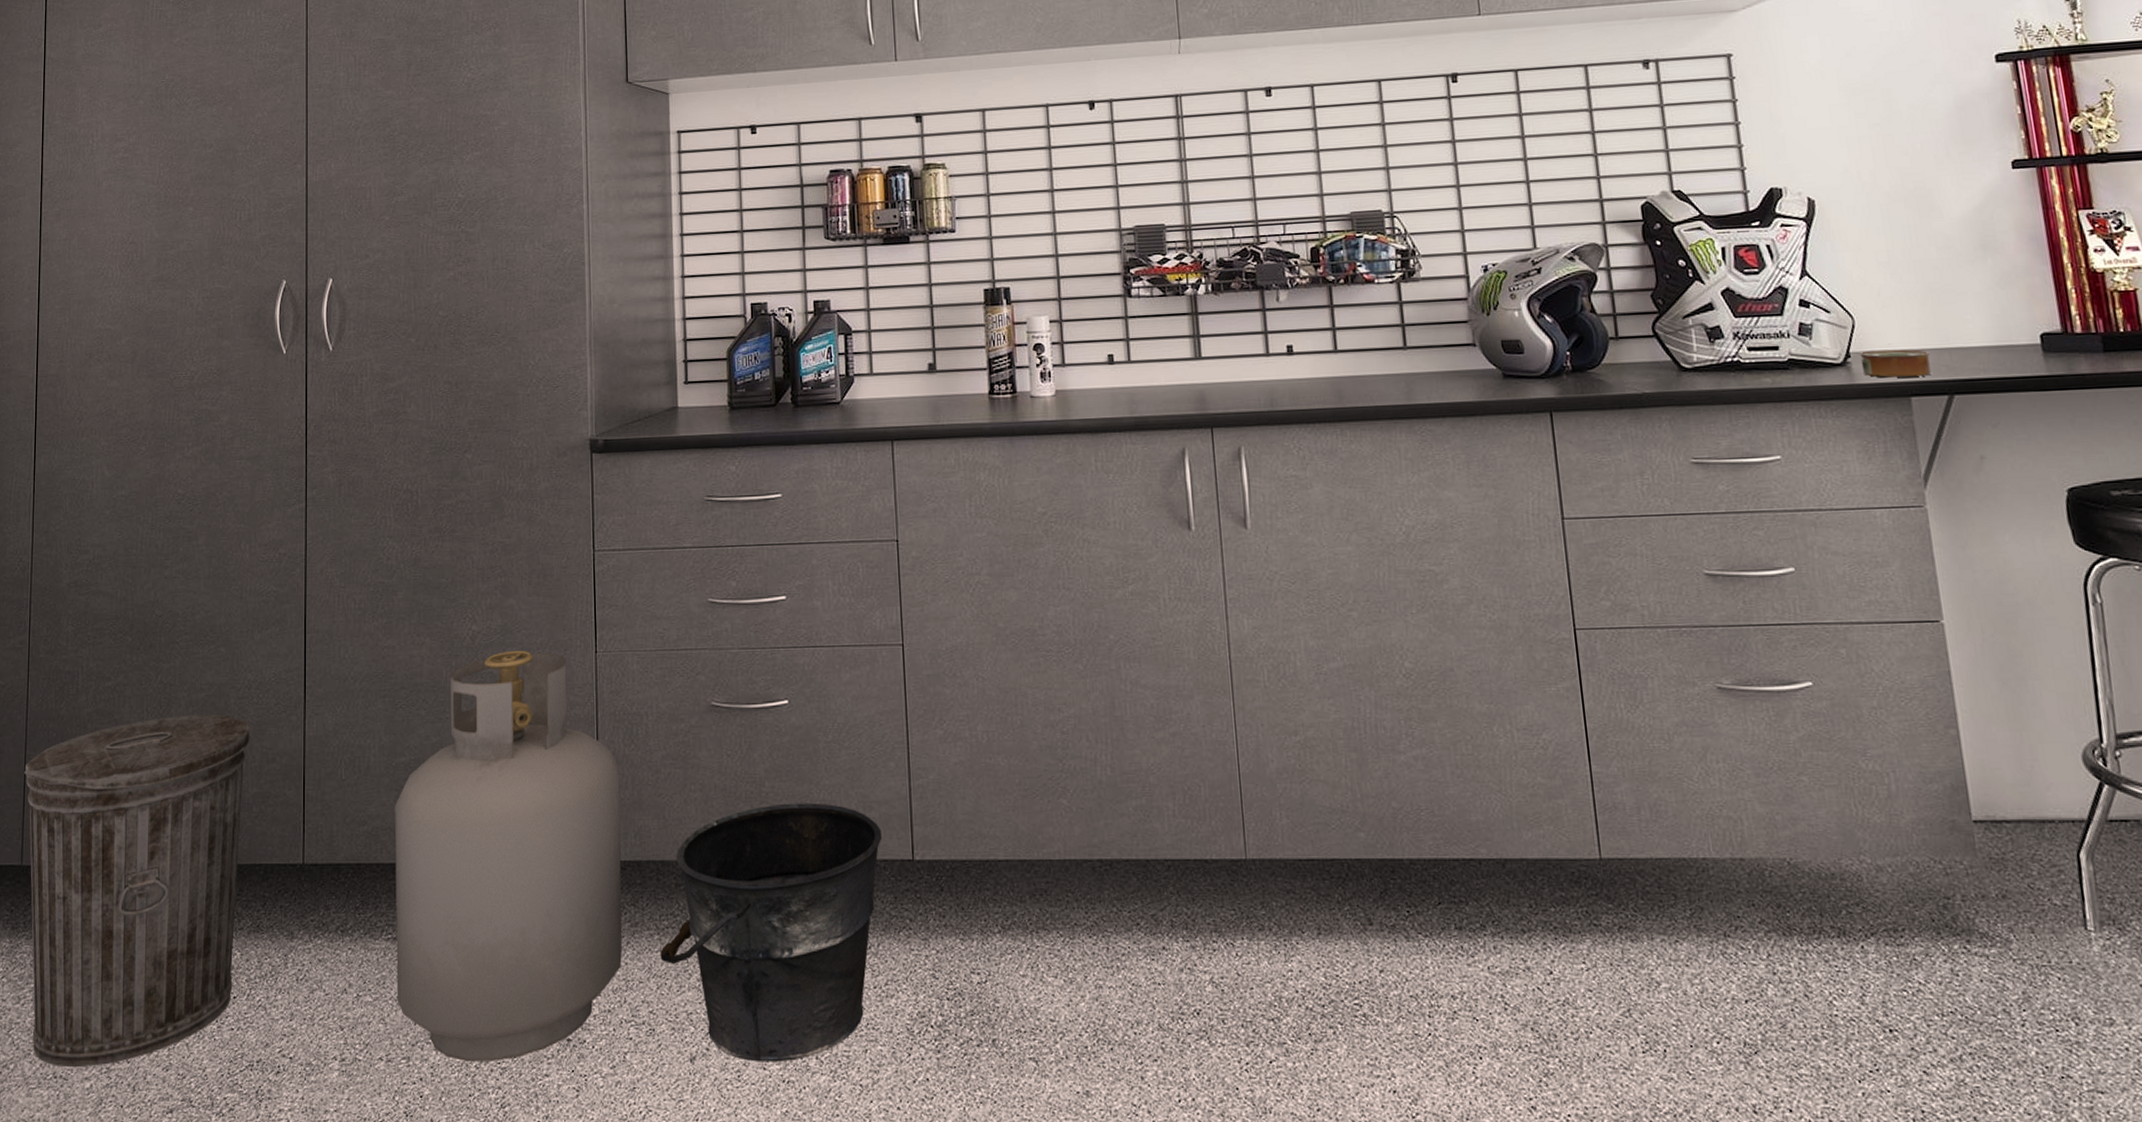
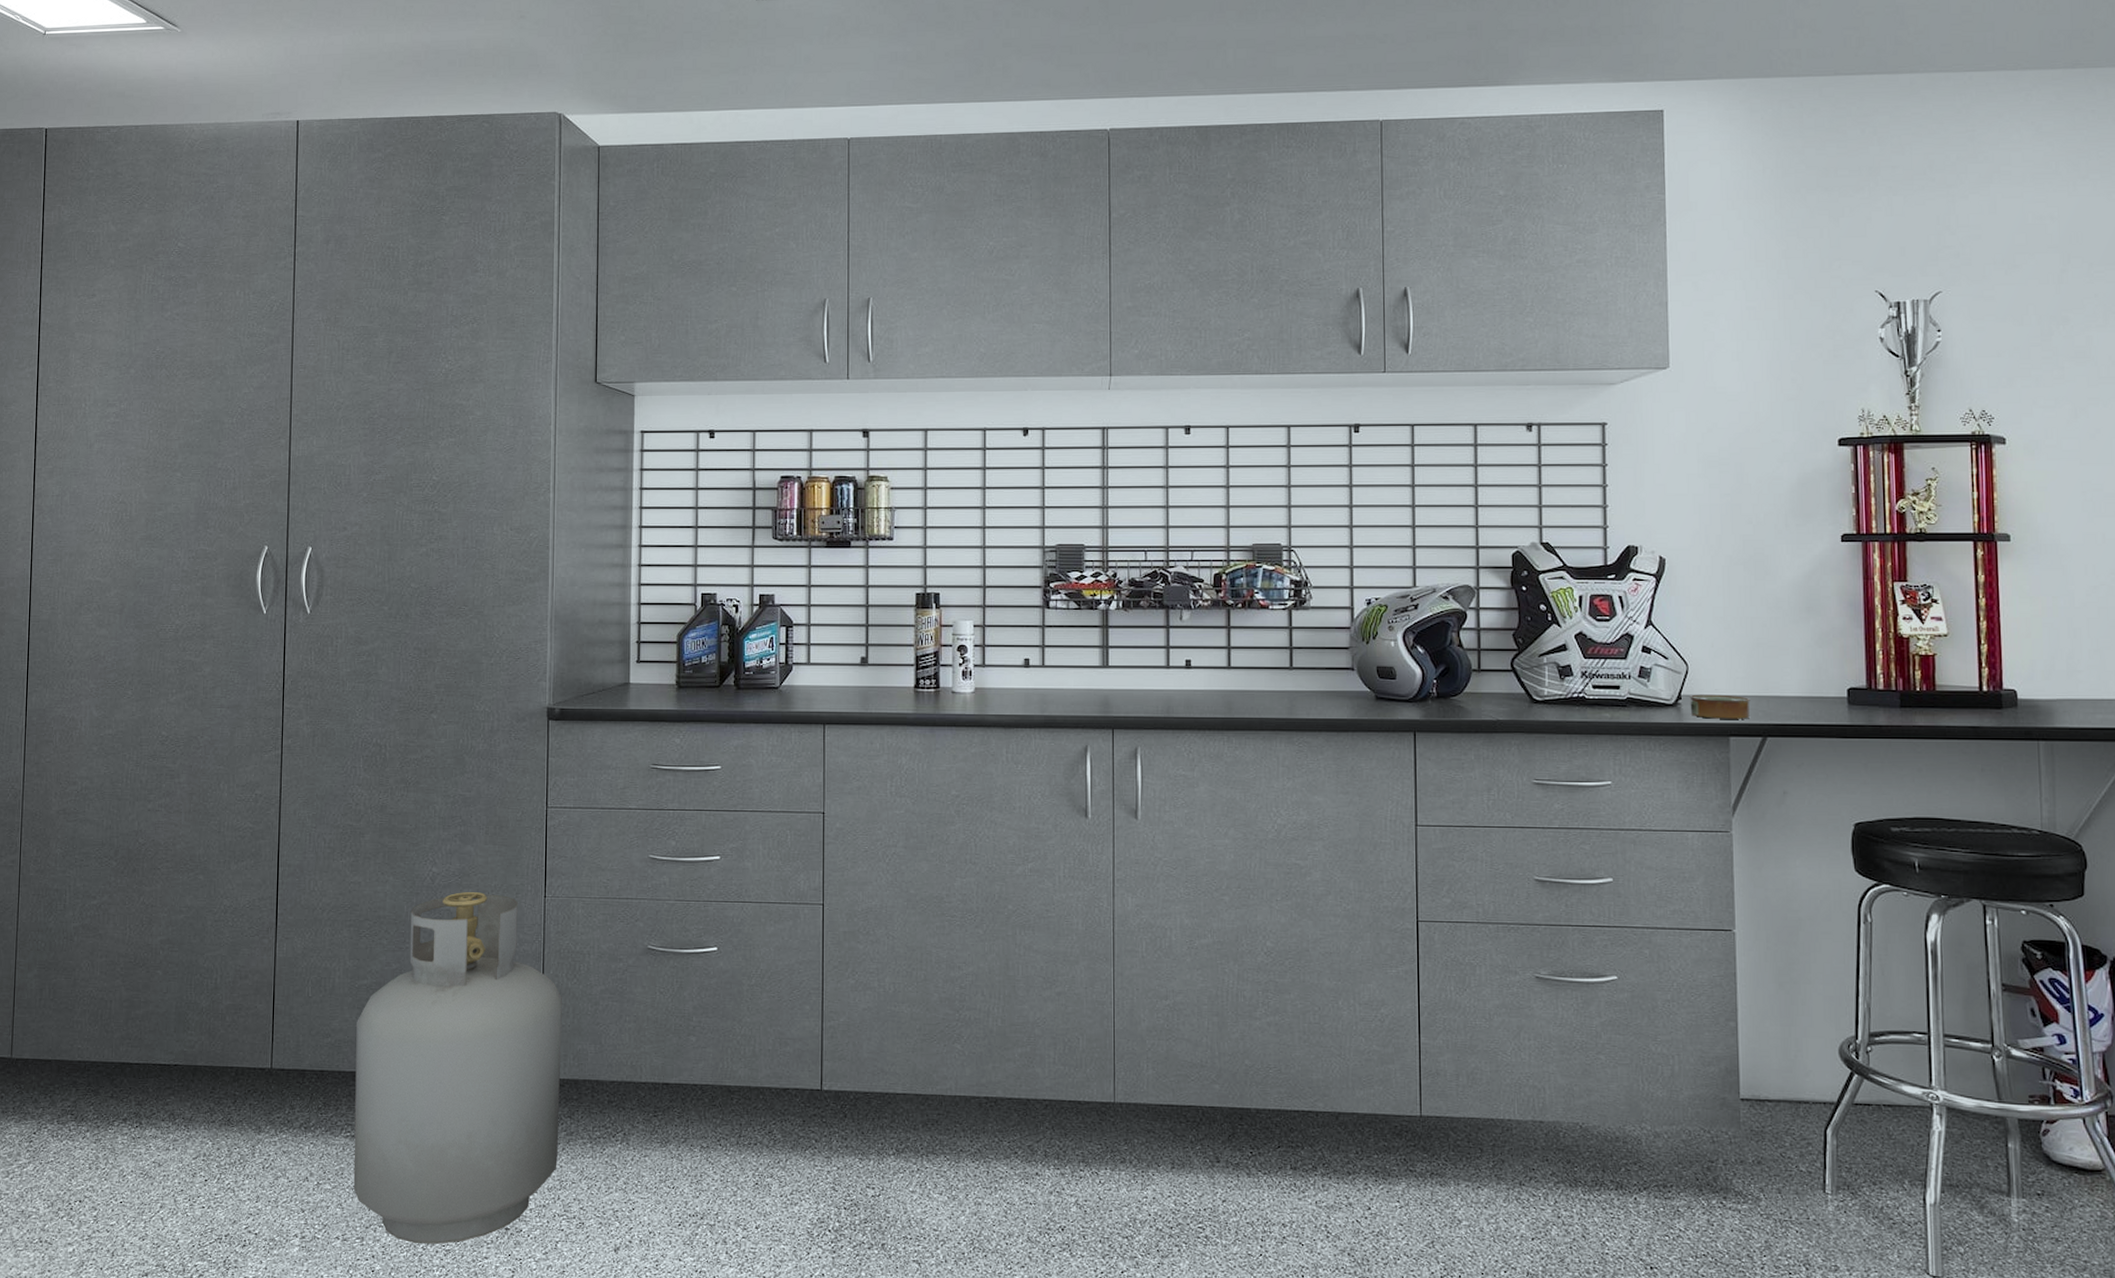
trash can: present [24,714,251,1068] -> none [14,933,226,1235]
bucket: present [660,802,883,1062] -> none [592,1036,795,1255]

